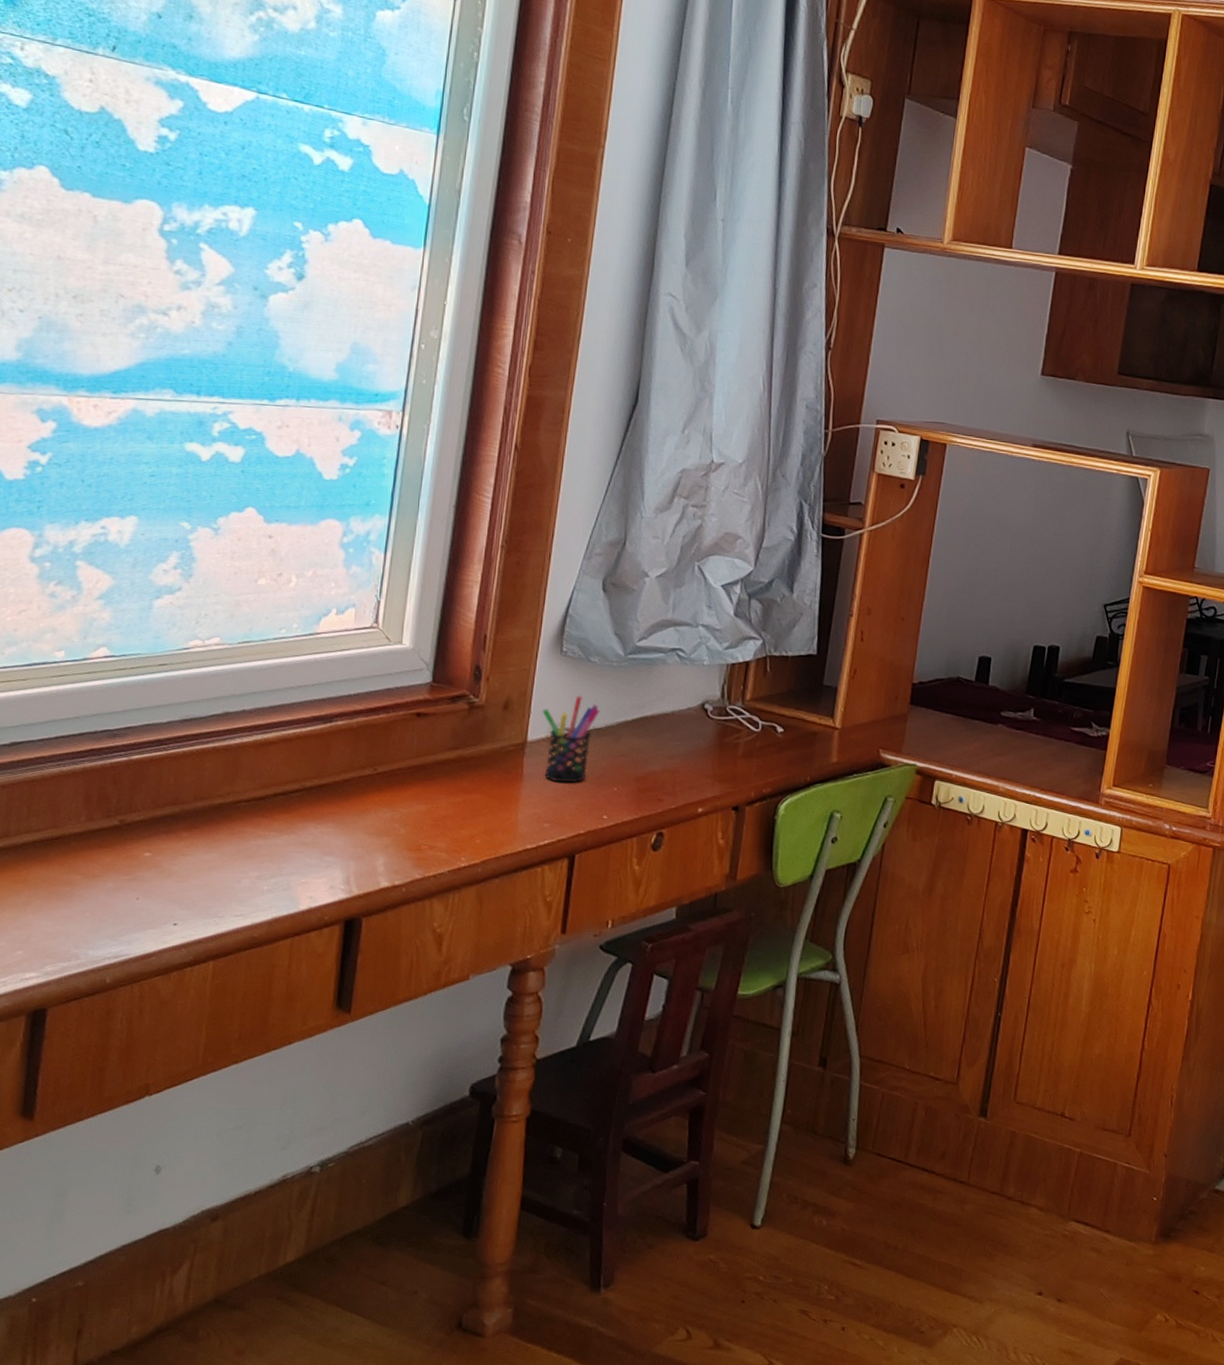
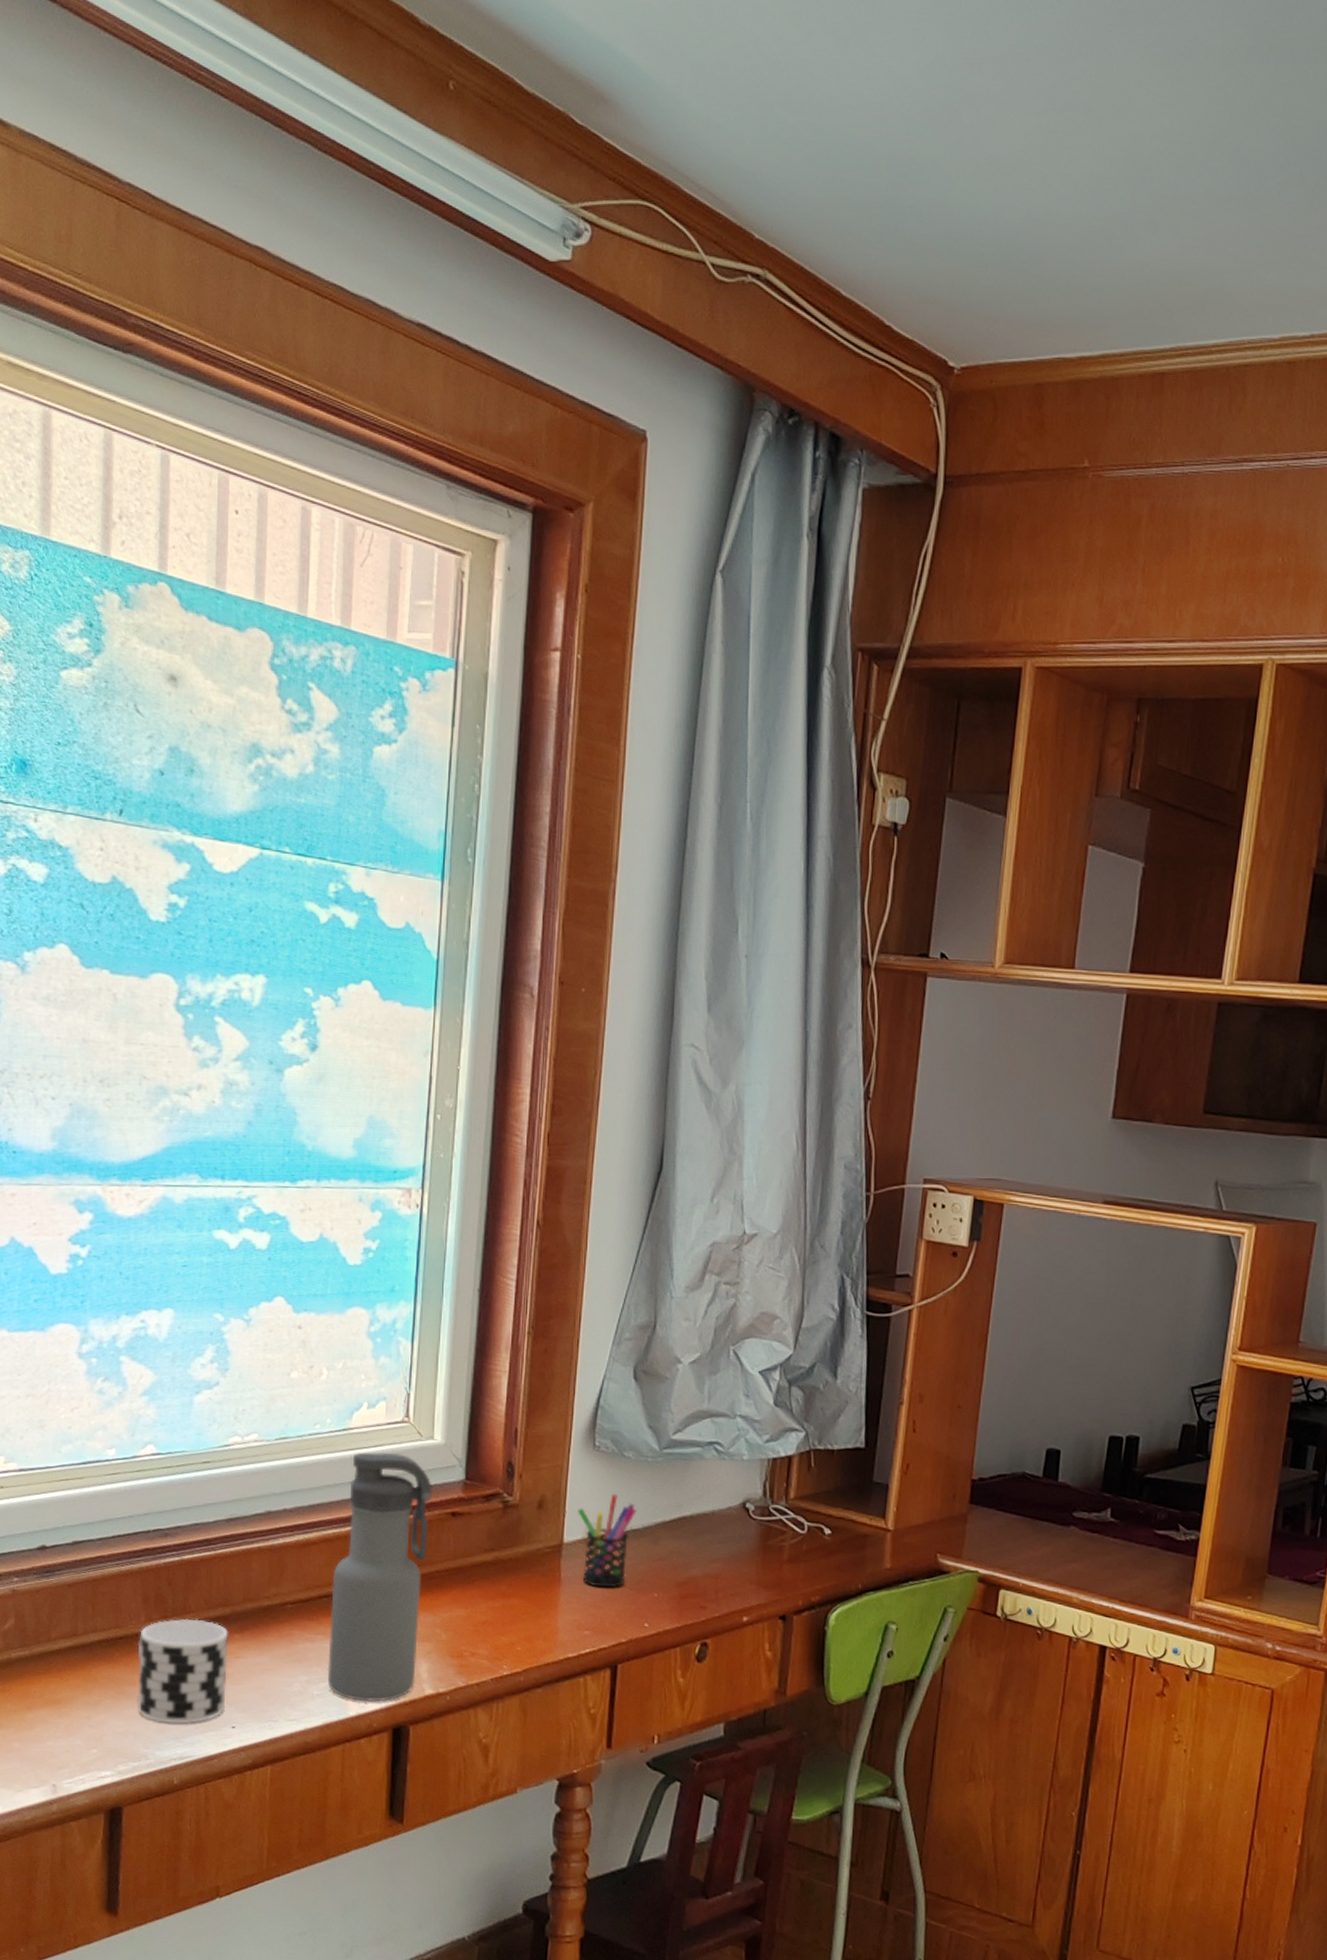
cup: none [71,818,176,922] -> present [137,1618,228,1724]
water bottle: none [279,655,398,896] -> present [327,1452,432,1702]

